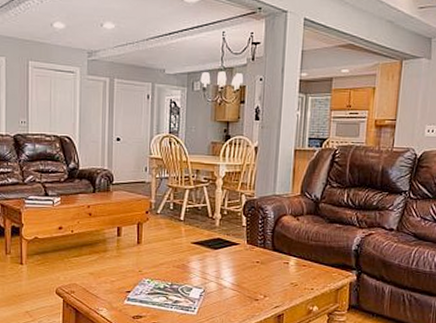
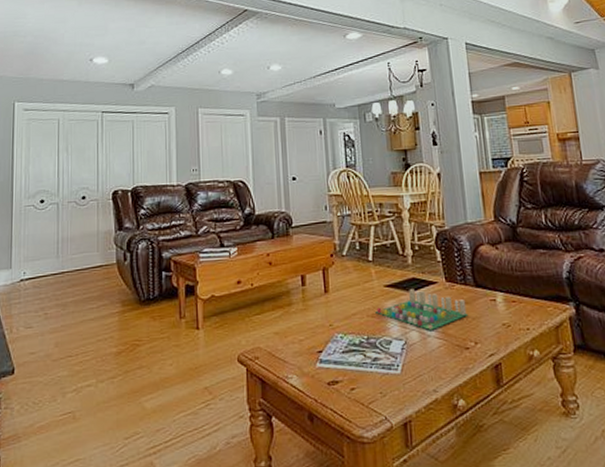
board game: none [181,247,263,283] -> present [375,289,469,330]

